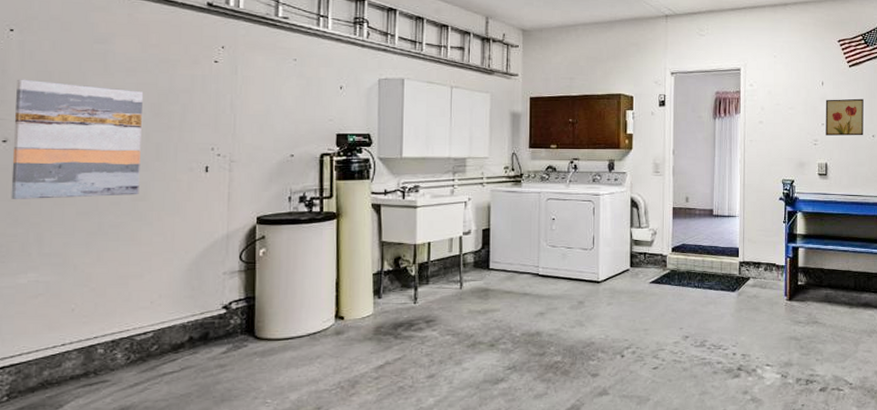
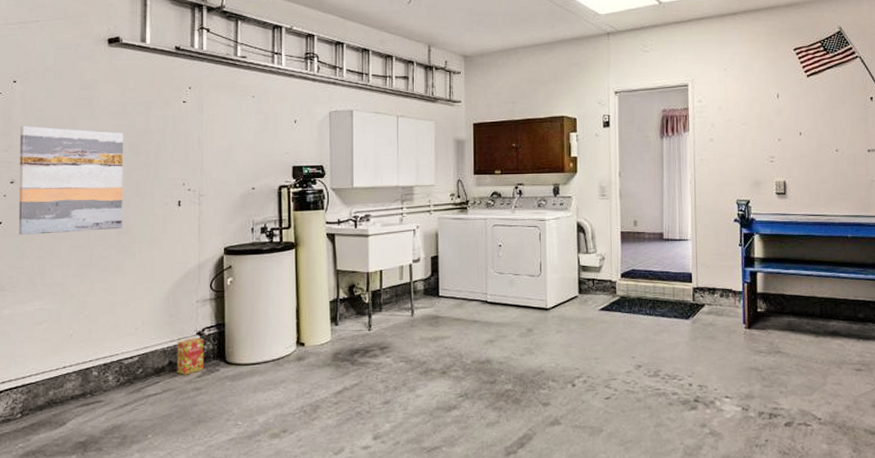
cardboard box: none [198,311,231,352] -> present [177,337,204,375]
wall art: present [825,98,864,136] -> none [782,110,826,151]

